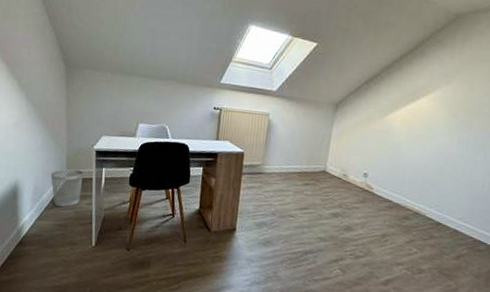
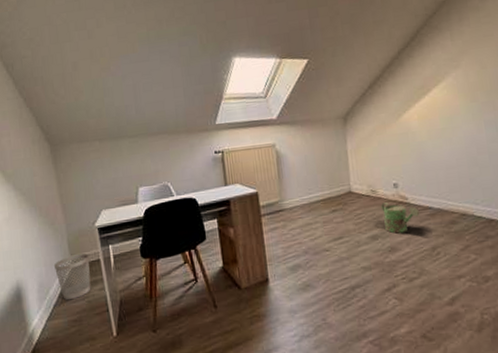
watering can: none [347,187,380,217] -> present [381,202,420,234]

